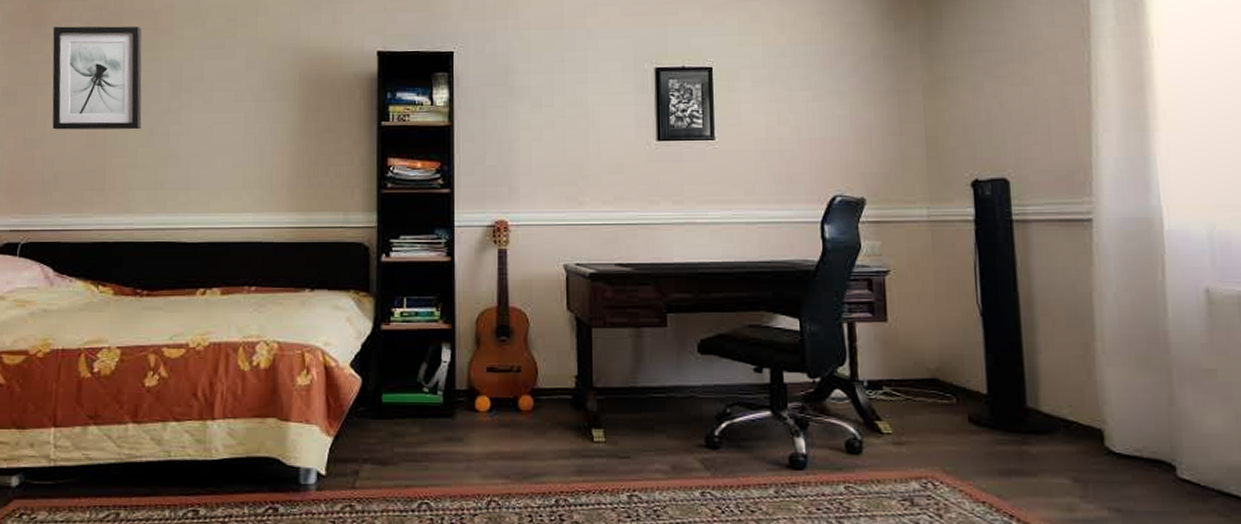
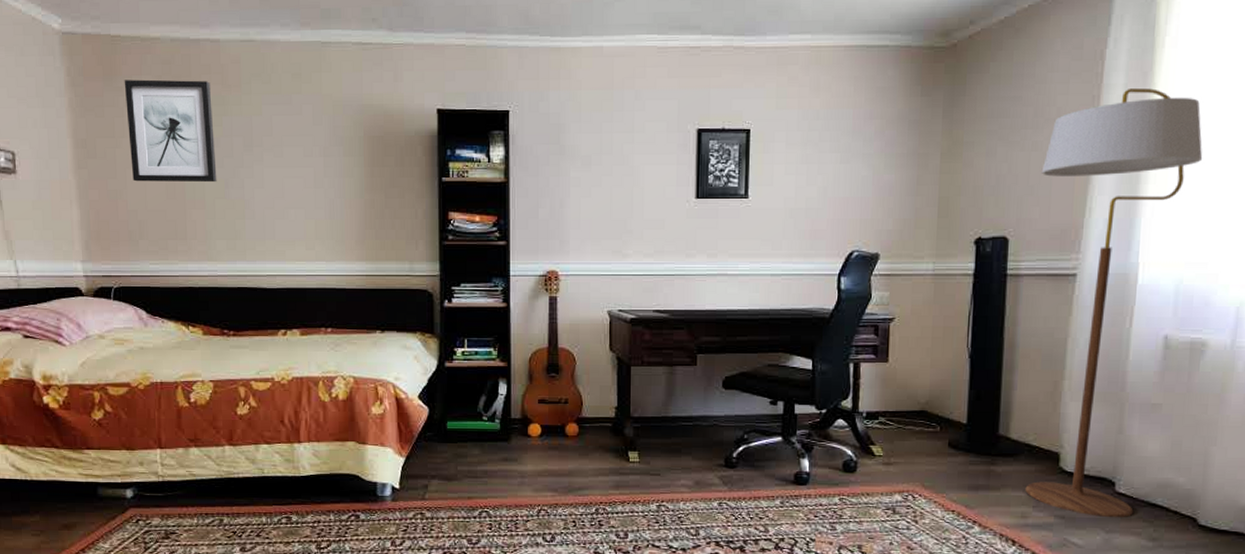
floor lamp: none [1036,19,1215,512] -> present [1025,88,1203,518]

